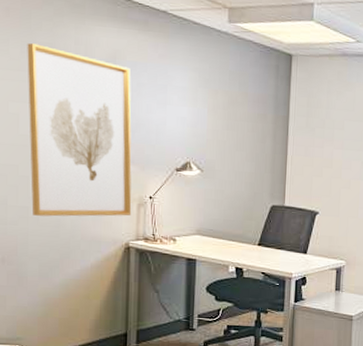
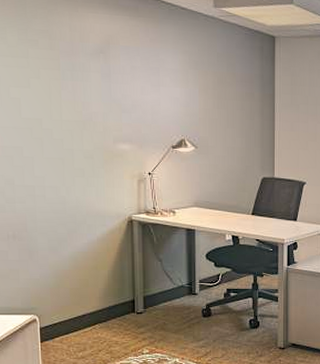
wall art: present [27,43,132,217] -> none [24,31,133,194]

